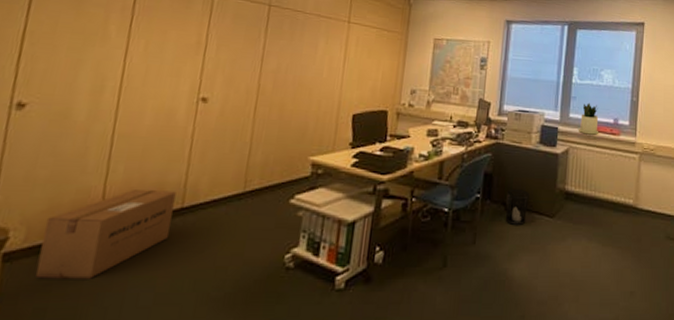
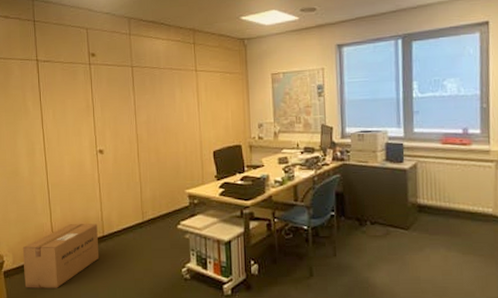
waste bin: present [505,189,531,225] -> none [359,206,383,238]
planter: present [579,103,598,135] -> none [425,115,447,148]

